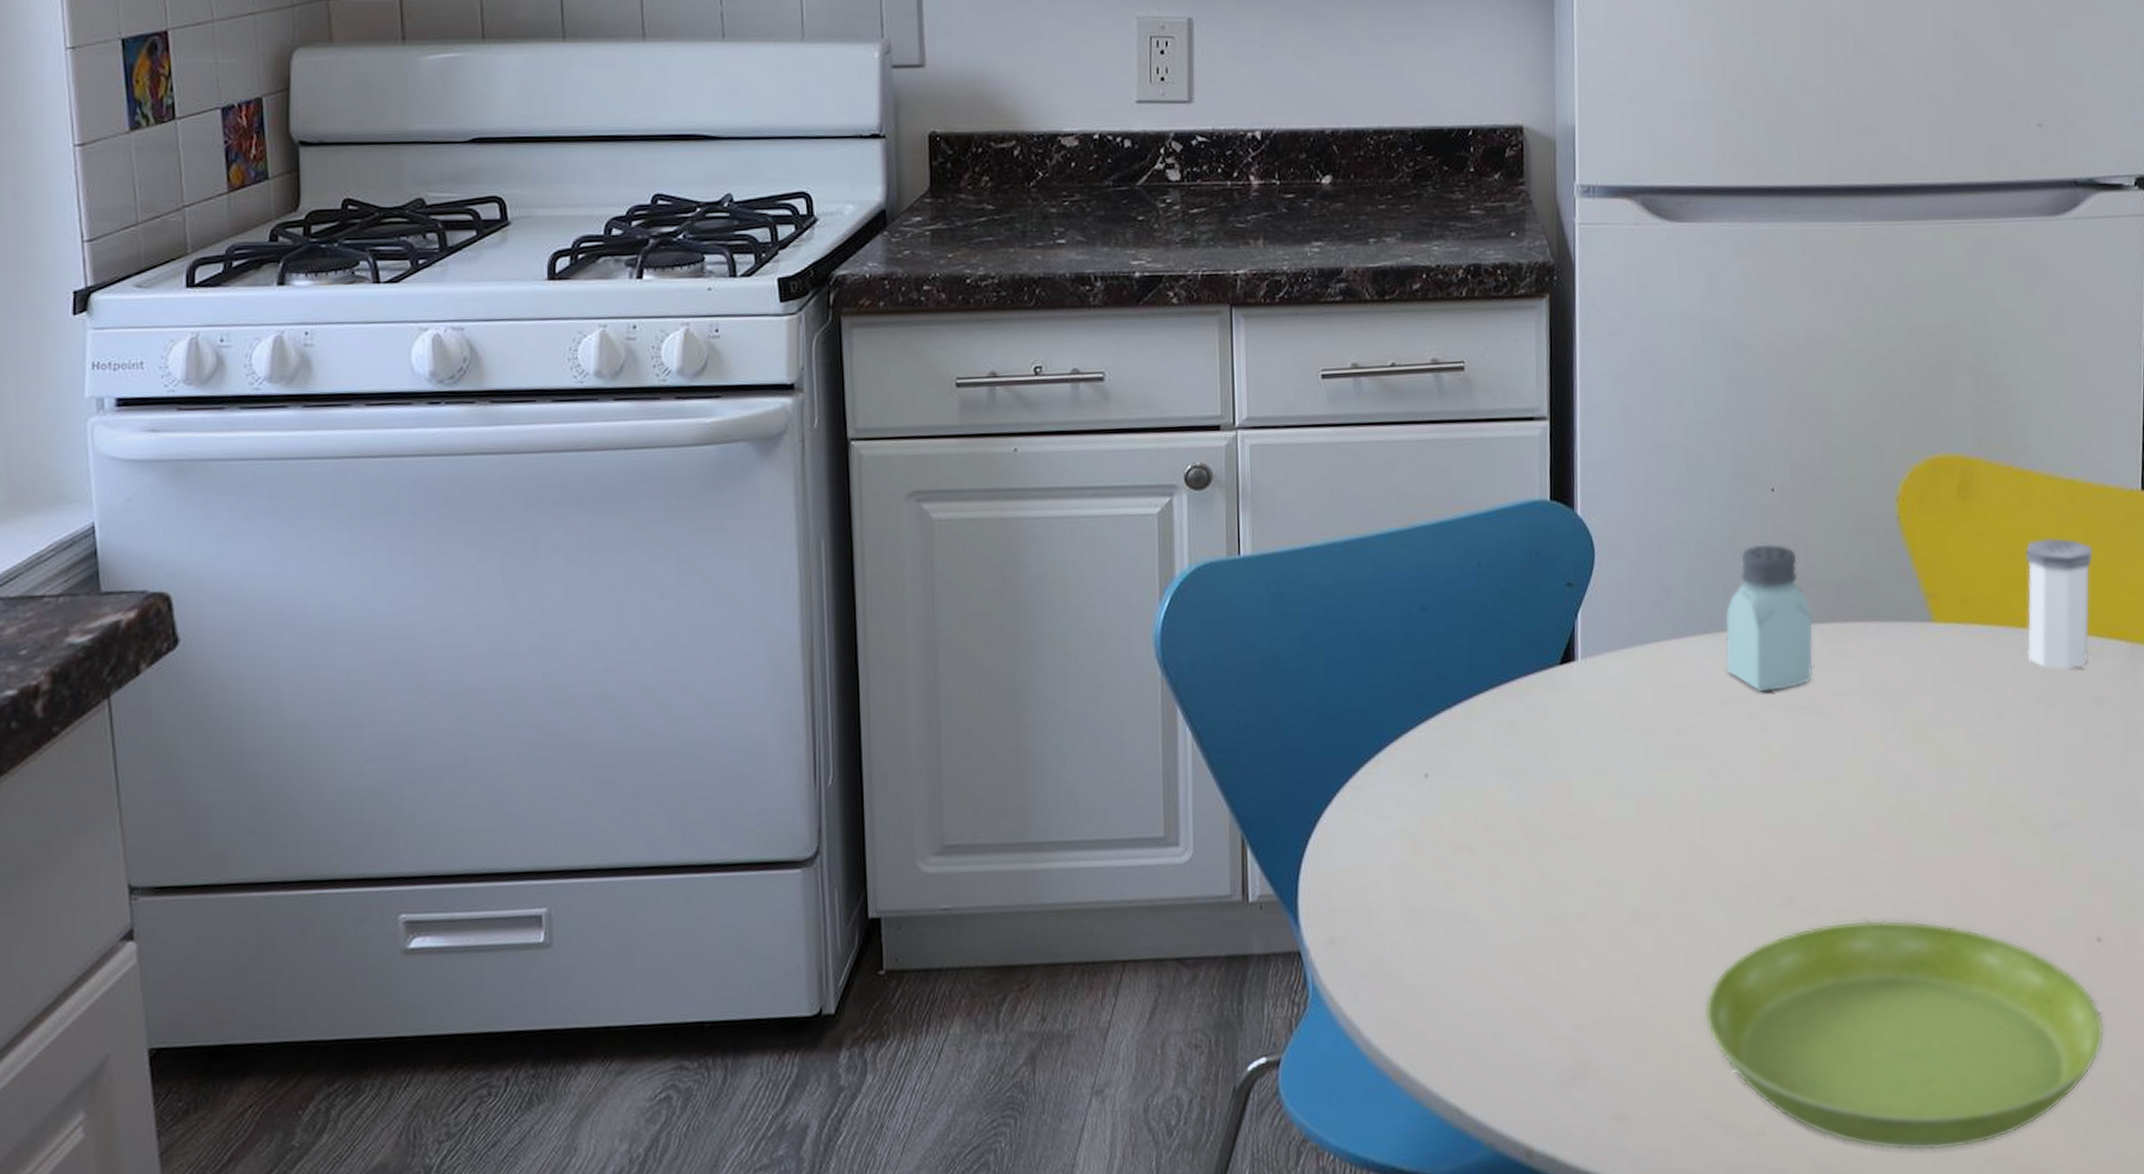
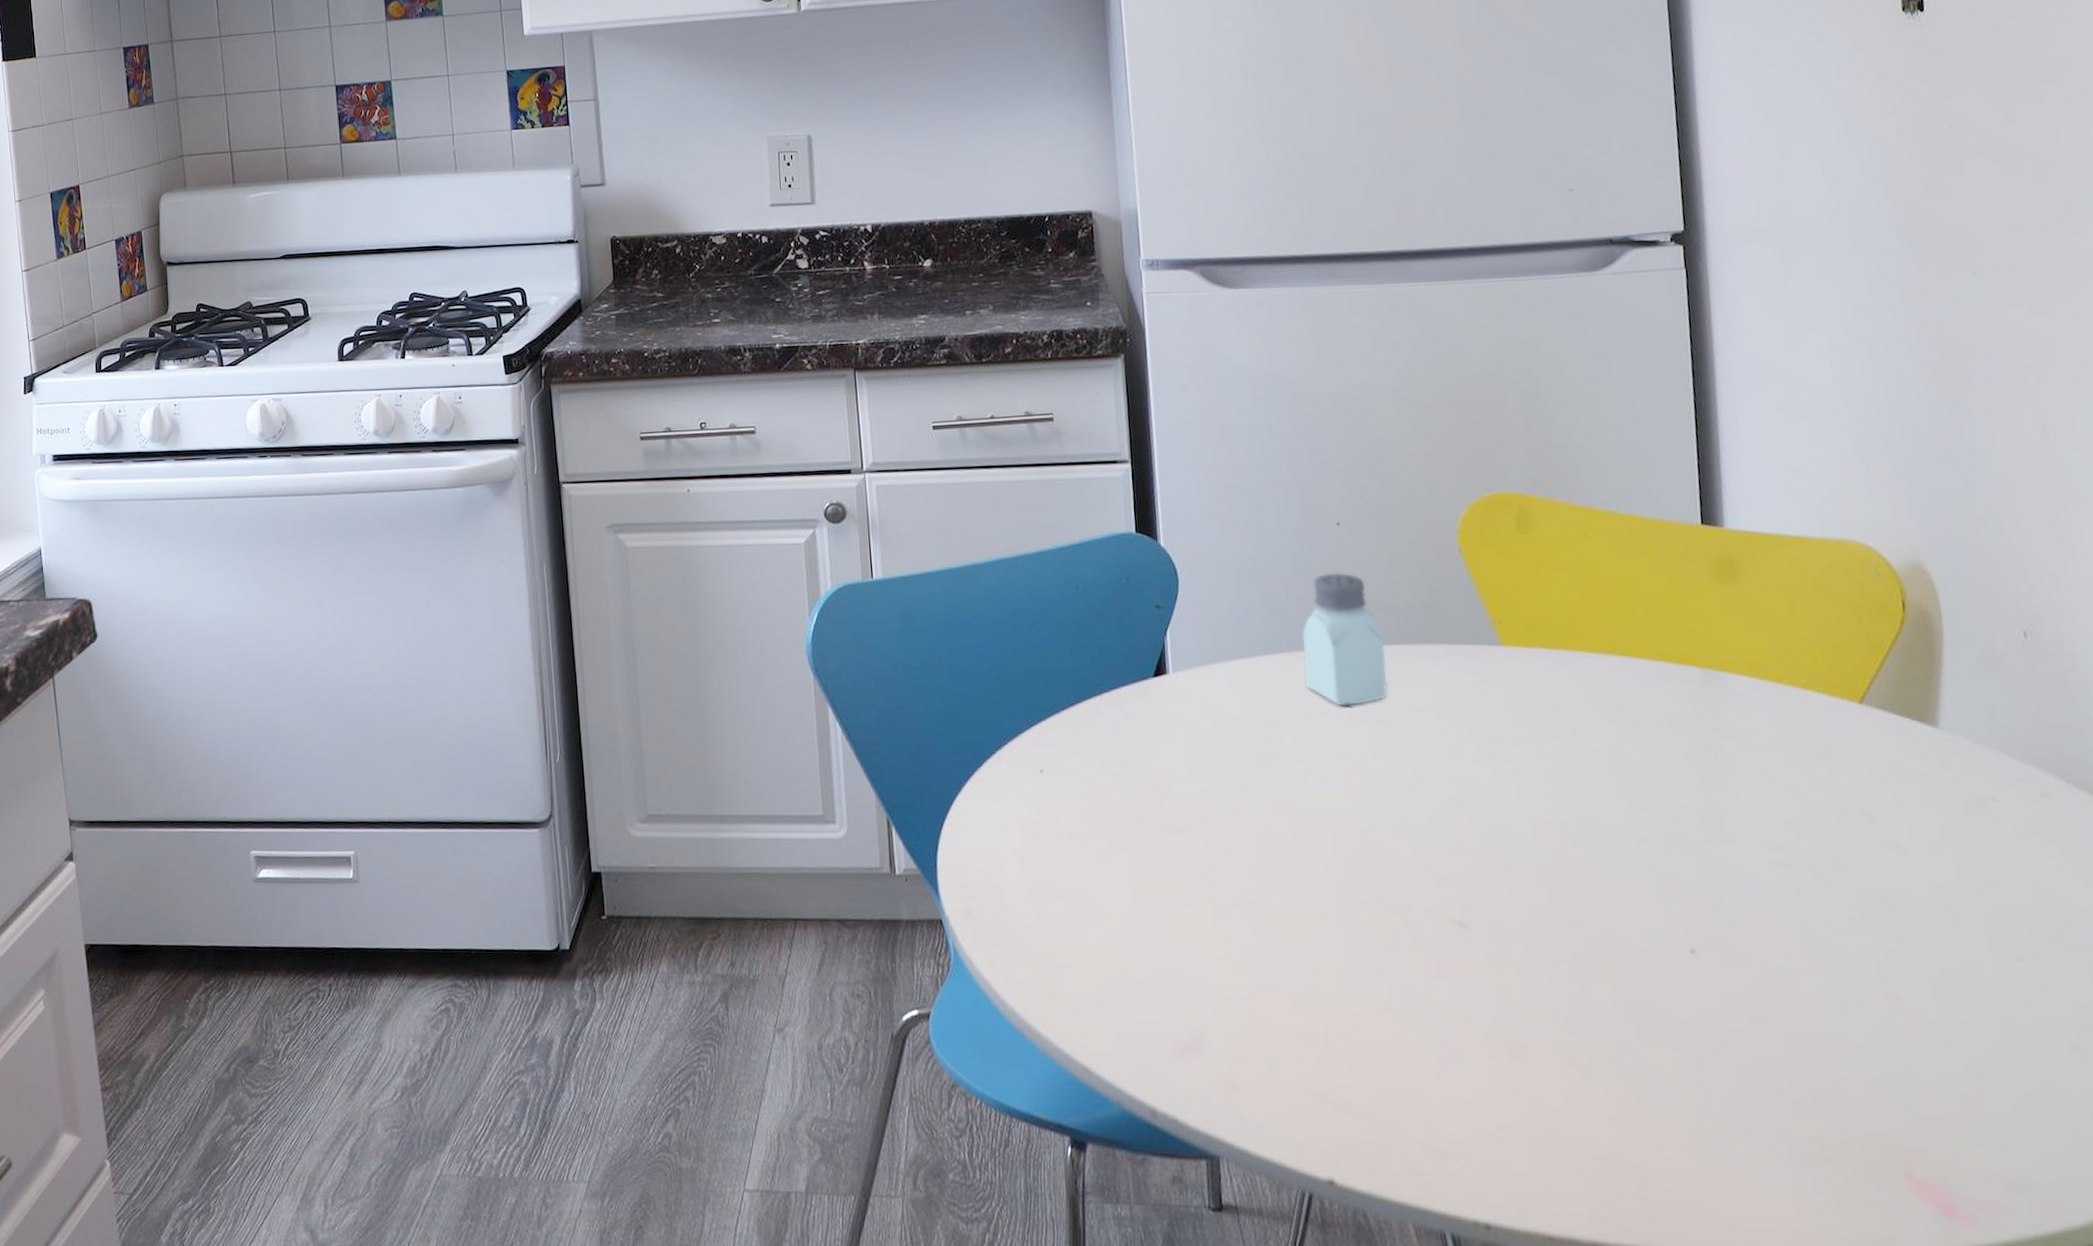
saucer: present [1704,919,2105,1151] -> none [1306,919,1707,1143]
salt shaker: present [2025,538,2093,671] -> none [1588,569,1660,694]

